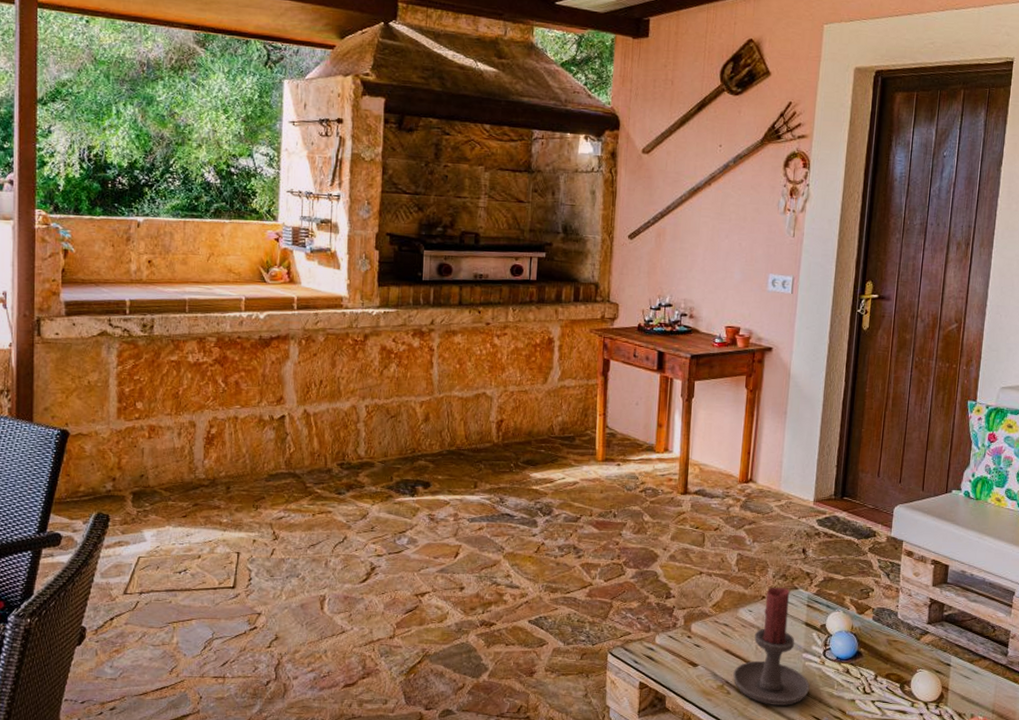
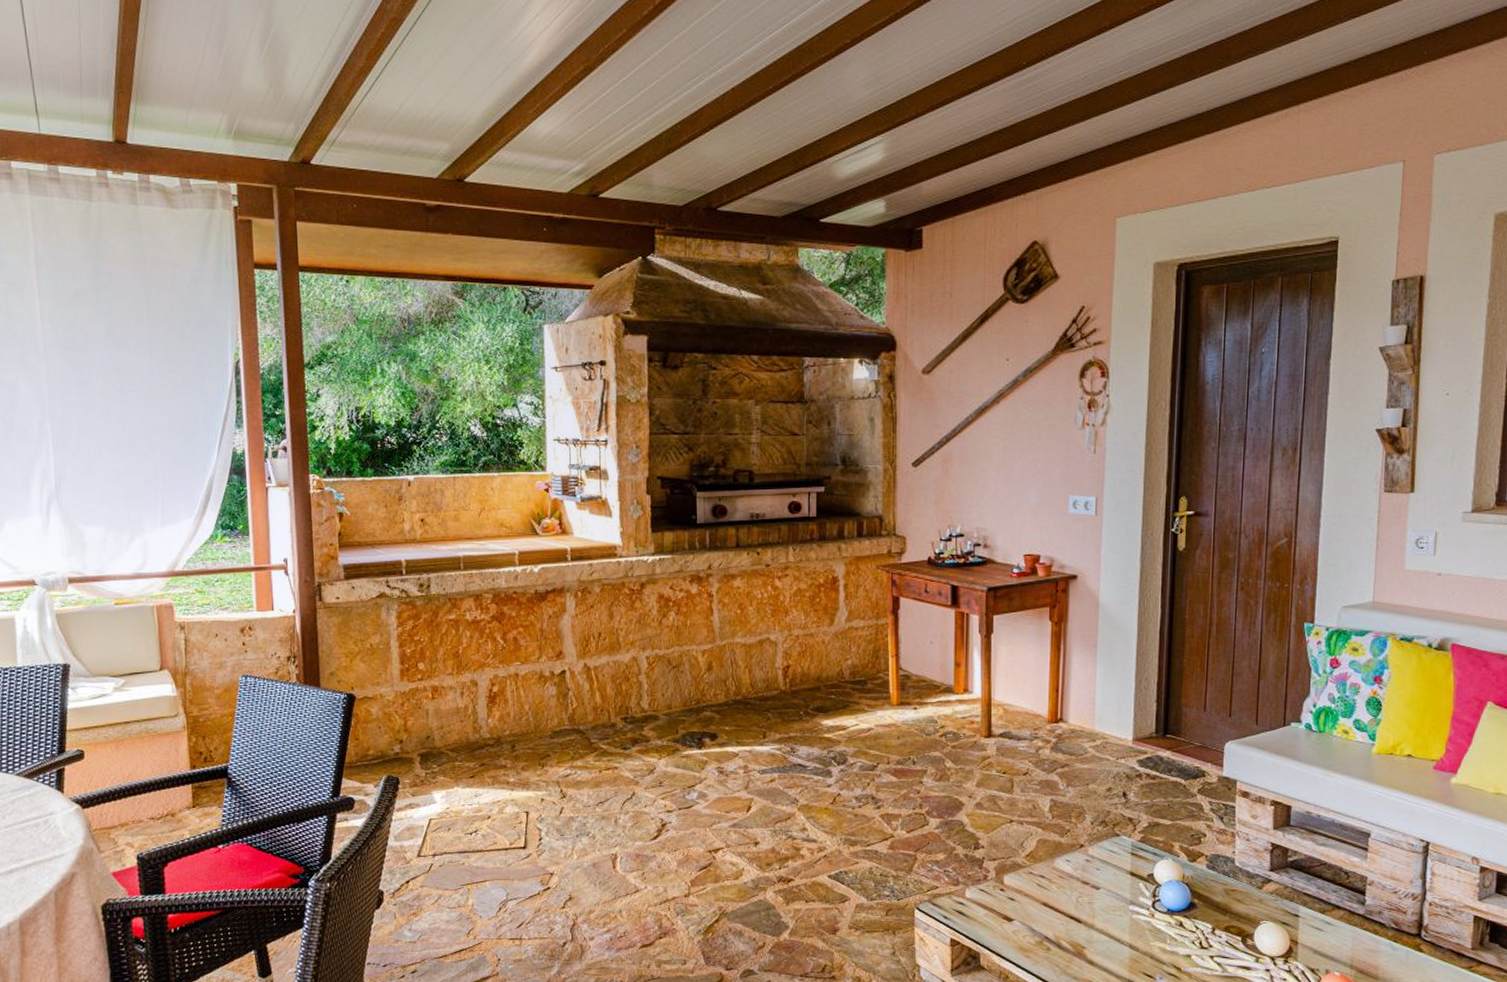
candle holder: present [733,587,810,706] -> none [1053,835,1139,962]

